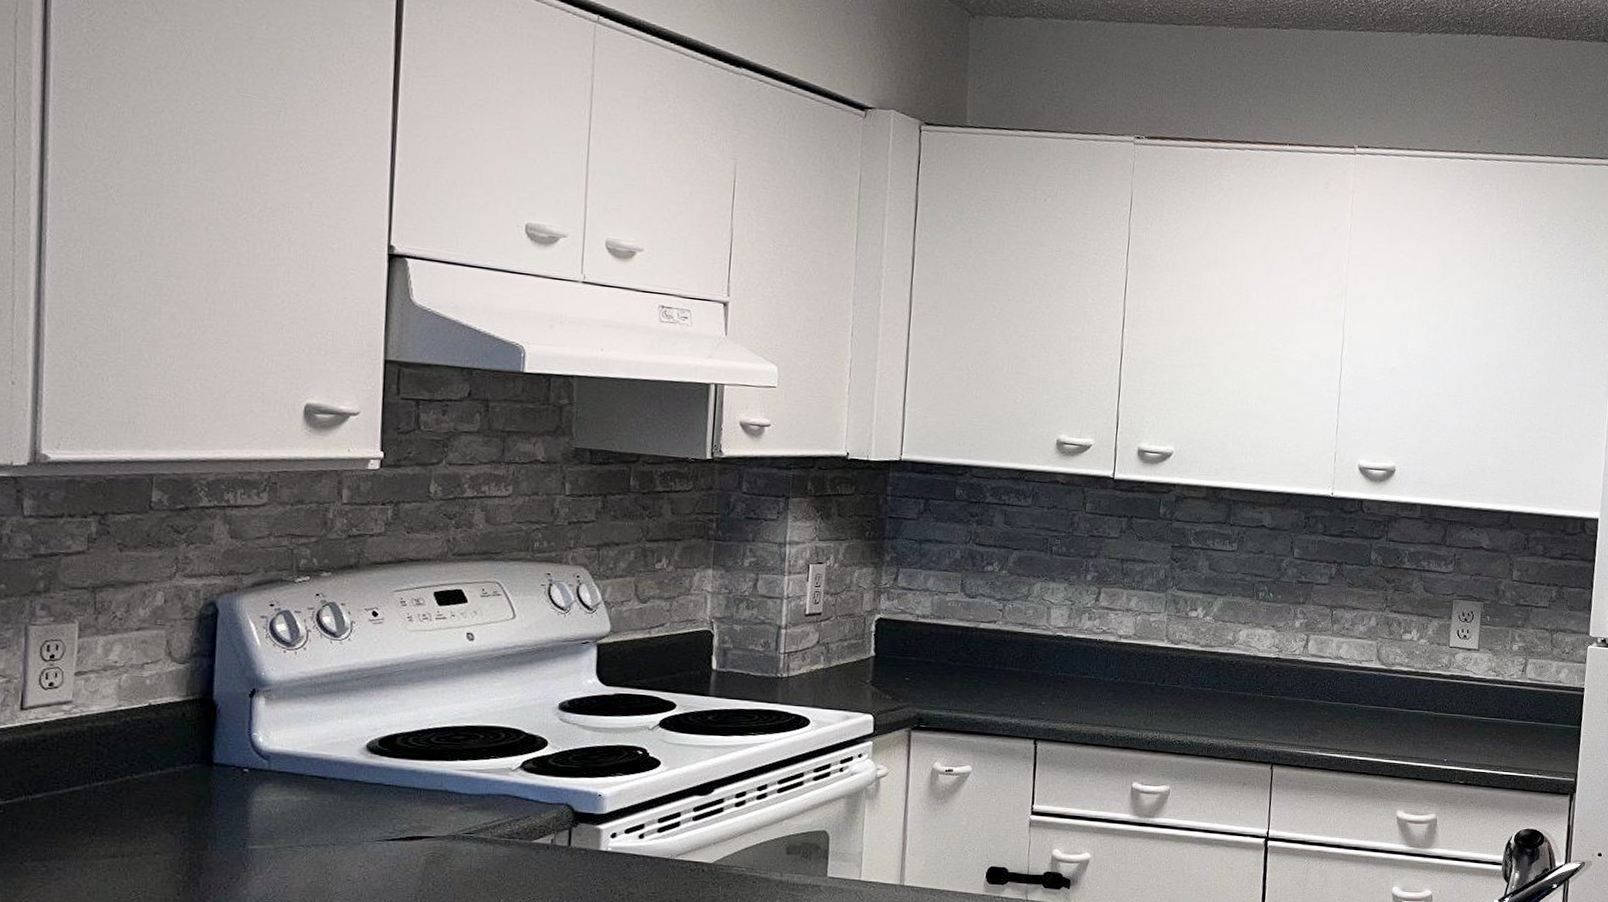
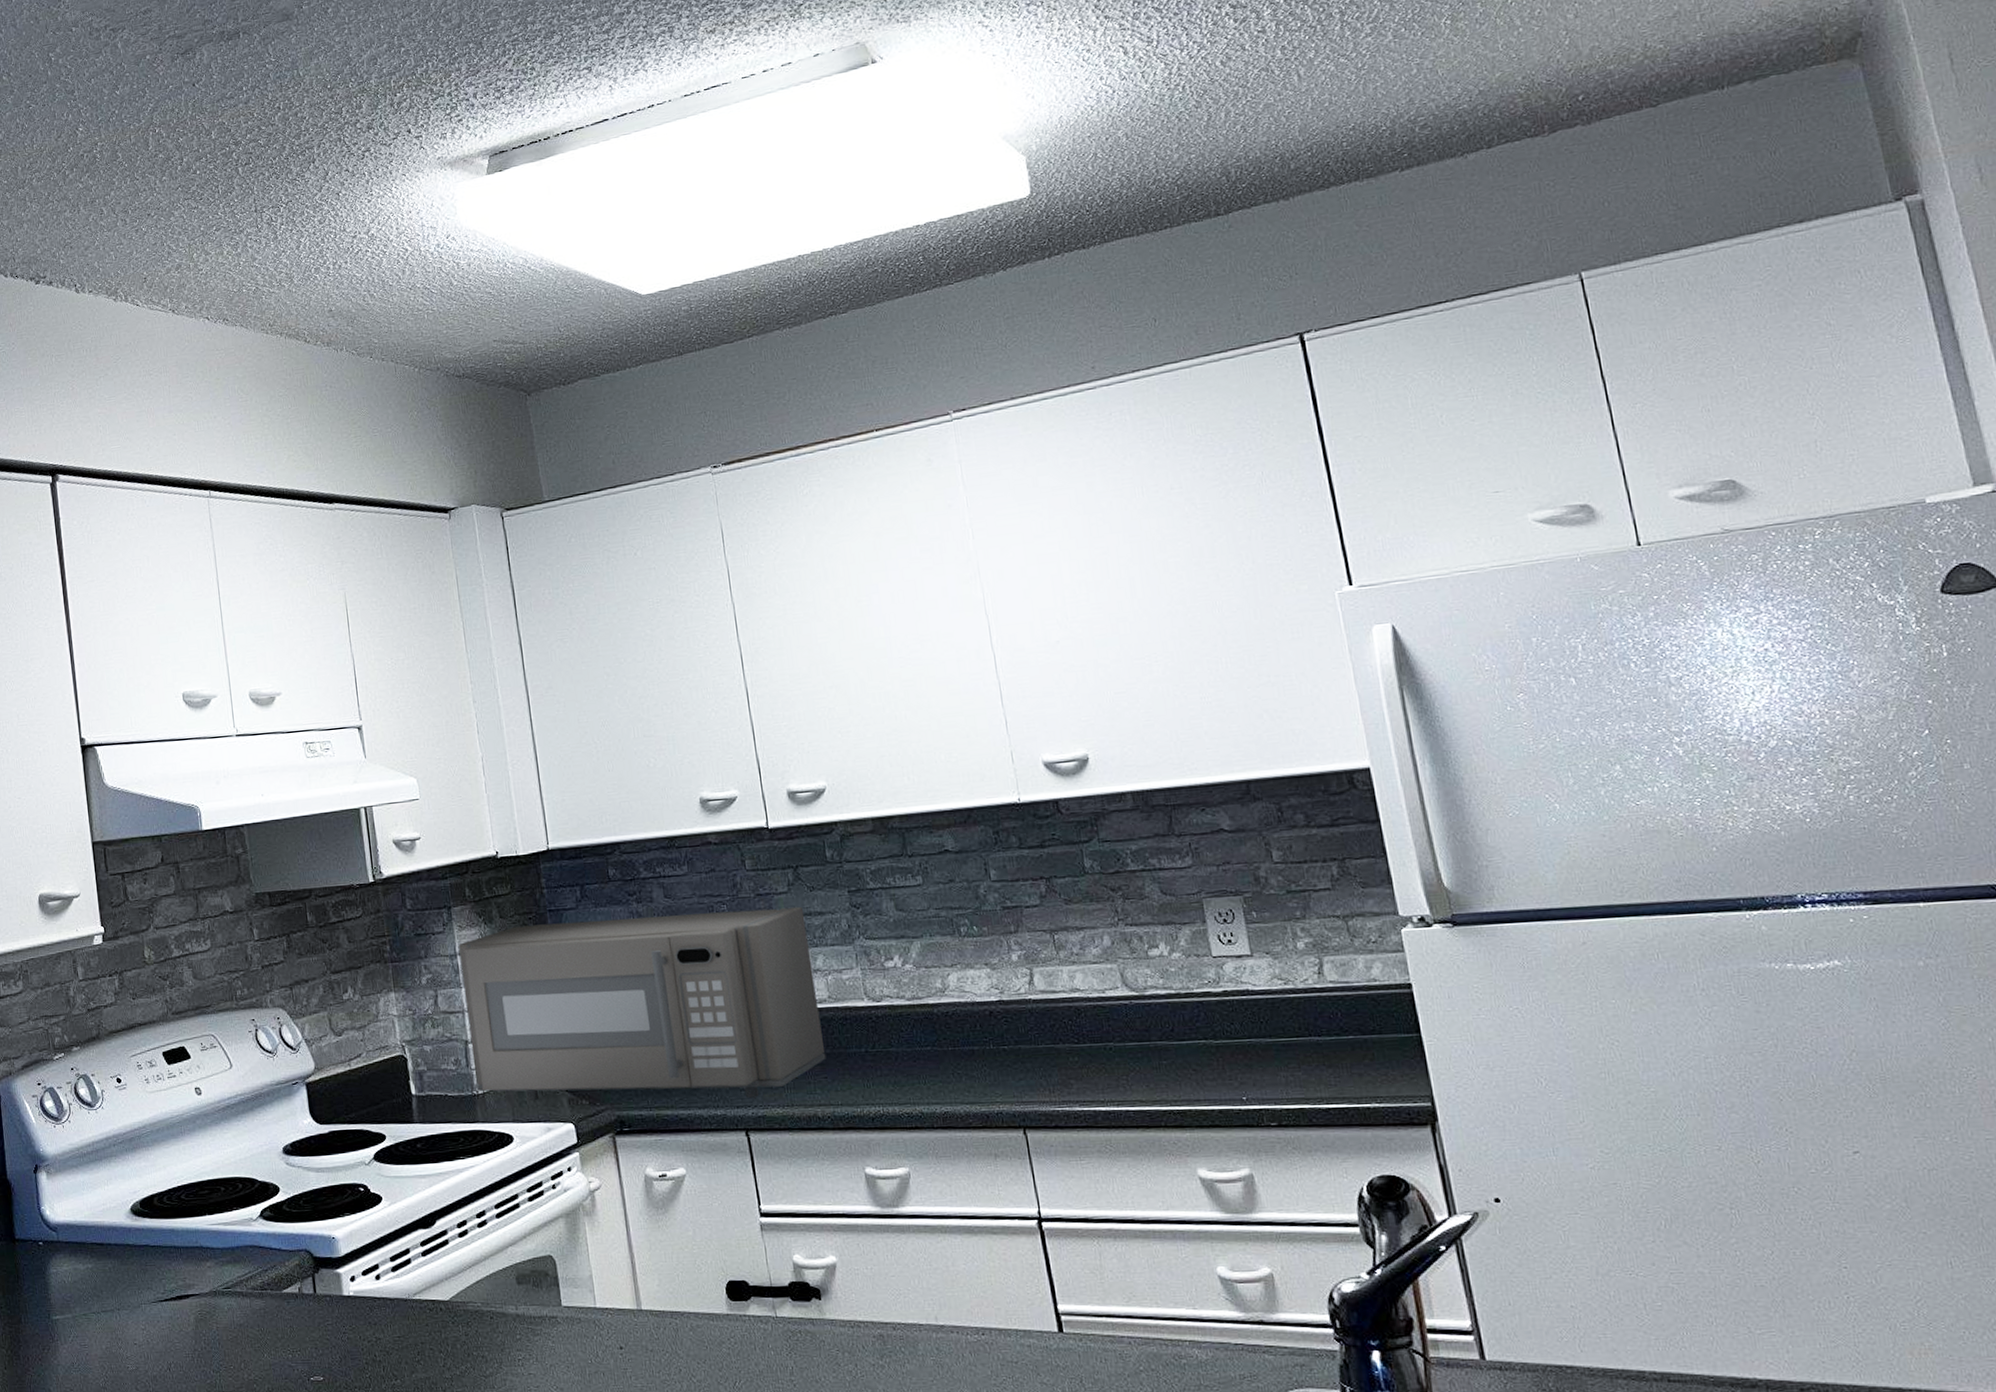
microwave: none [782,526,1129,712] -> present [459,906,827,1102]

